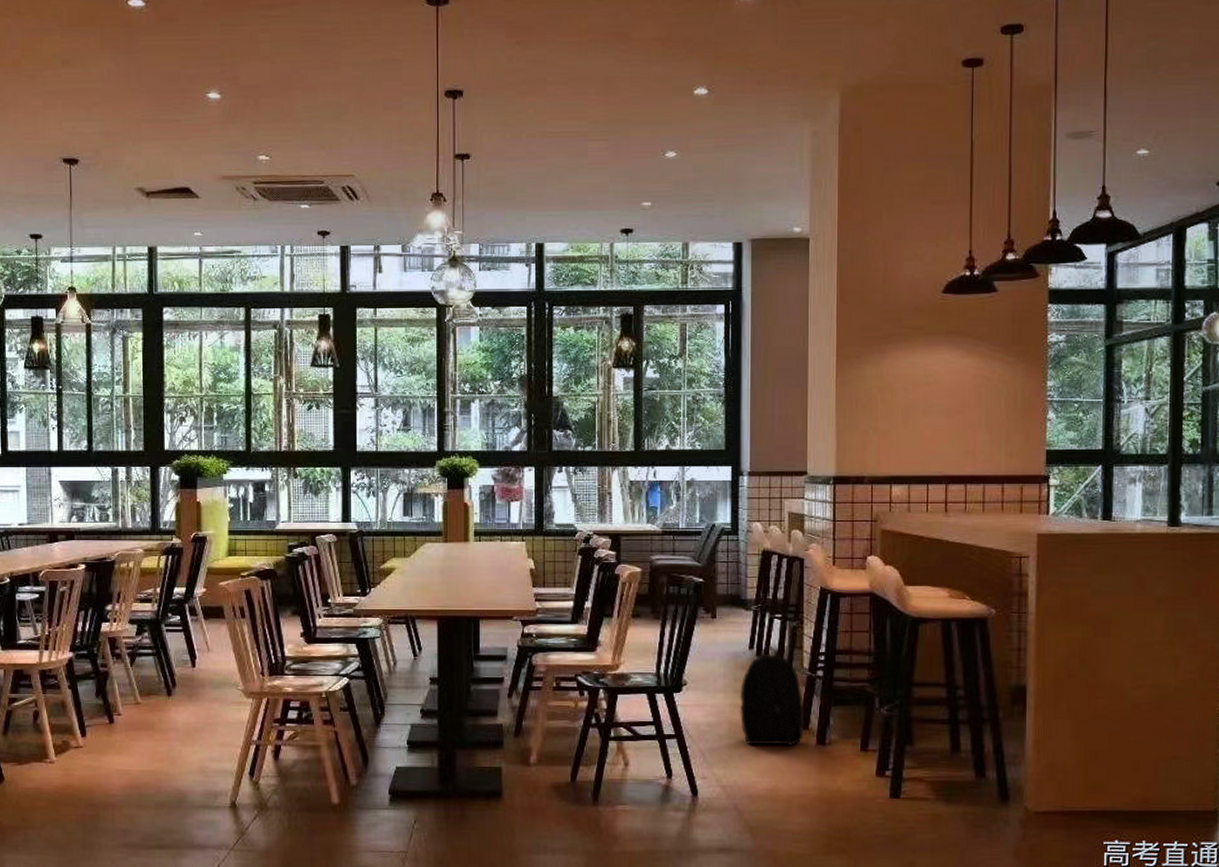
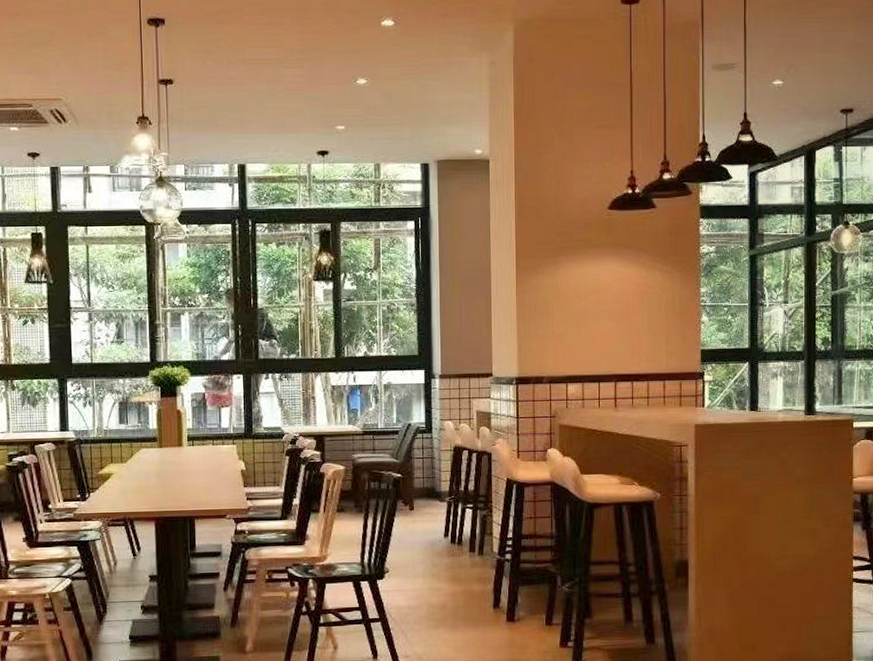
backpack: present [739,645,805,747] -> none [436,533,496,625]

